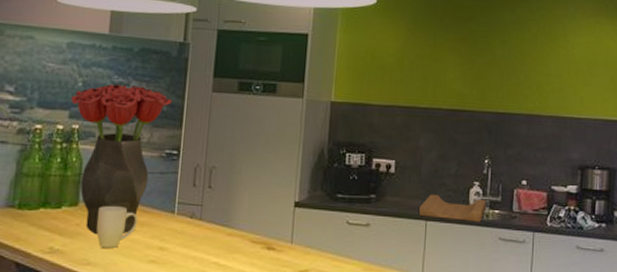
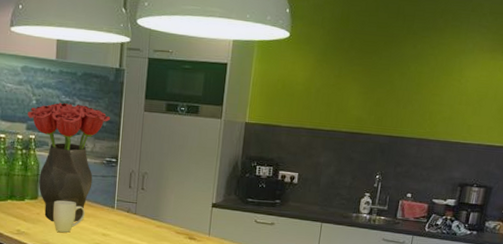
cutting board: present [419,194,486,222] -> none [316,201,374,226]

